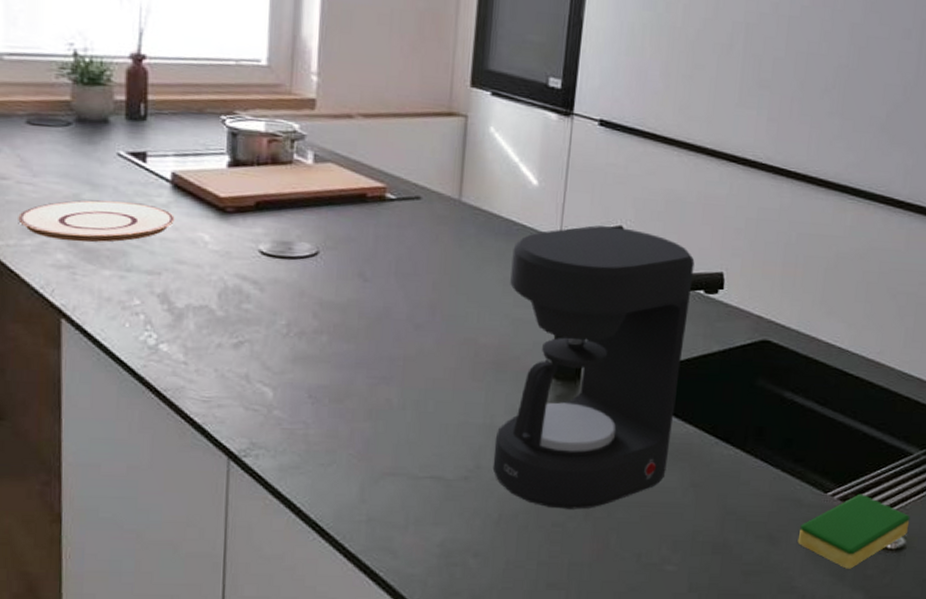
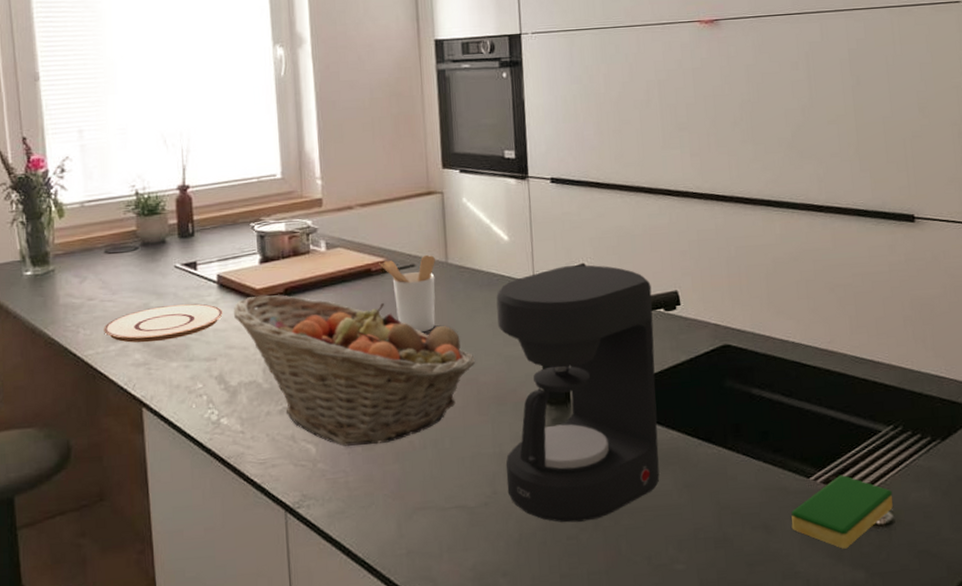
fruit basket: none [189,205,477,398] -> present [234,295,475,446]
utensil holder: none [377,187,446,278] -> present [379,254,435,333]

